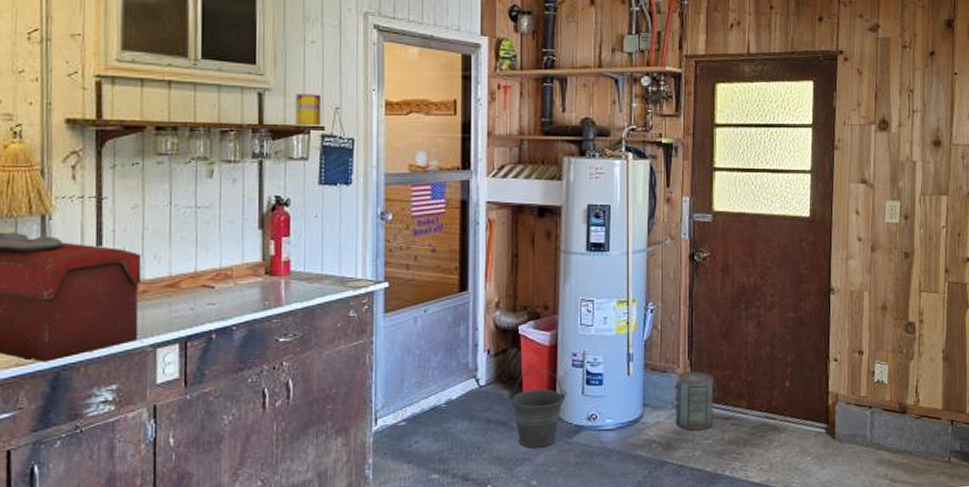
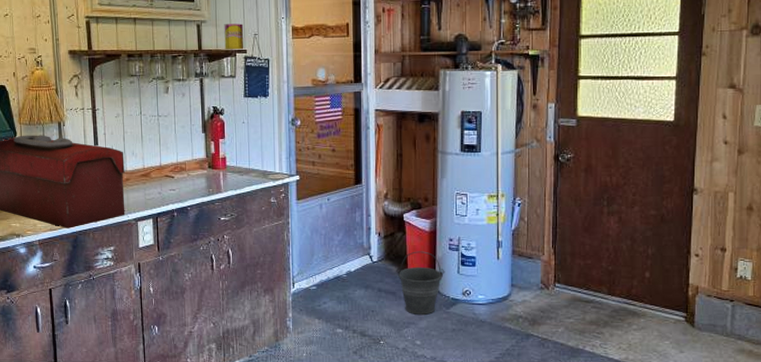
paint can: present [674,371,718,431] -> none [540,259,580,310]

